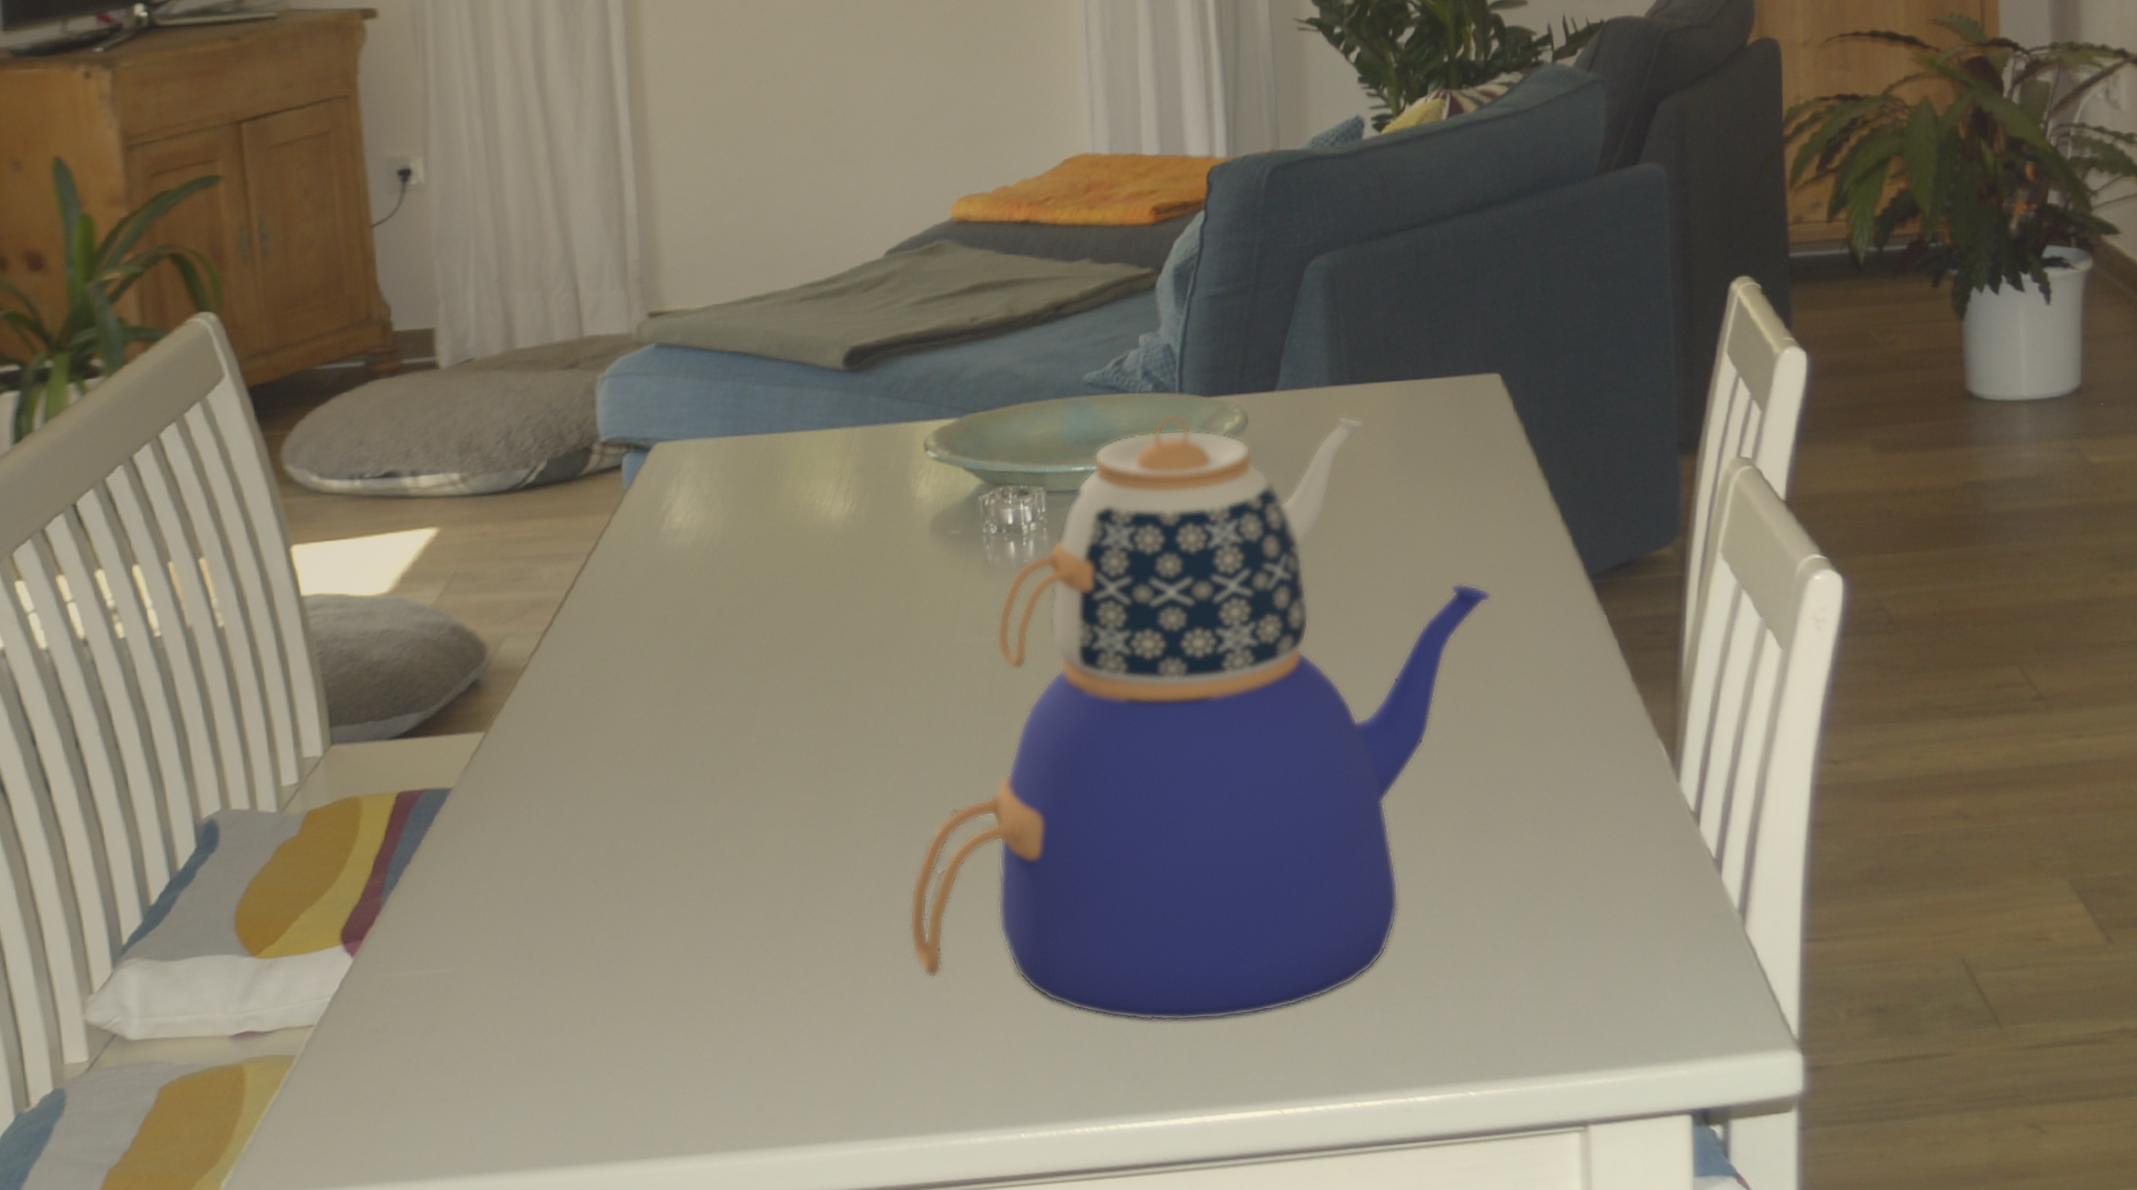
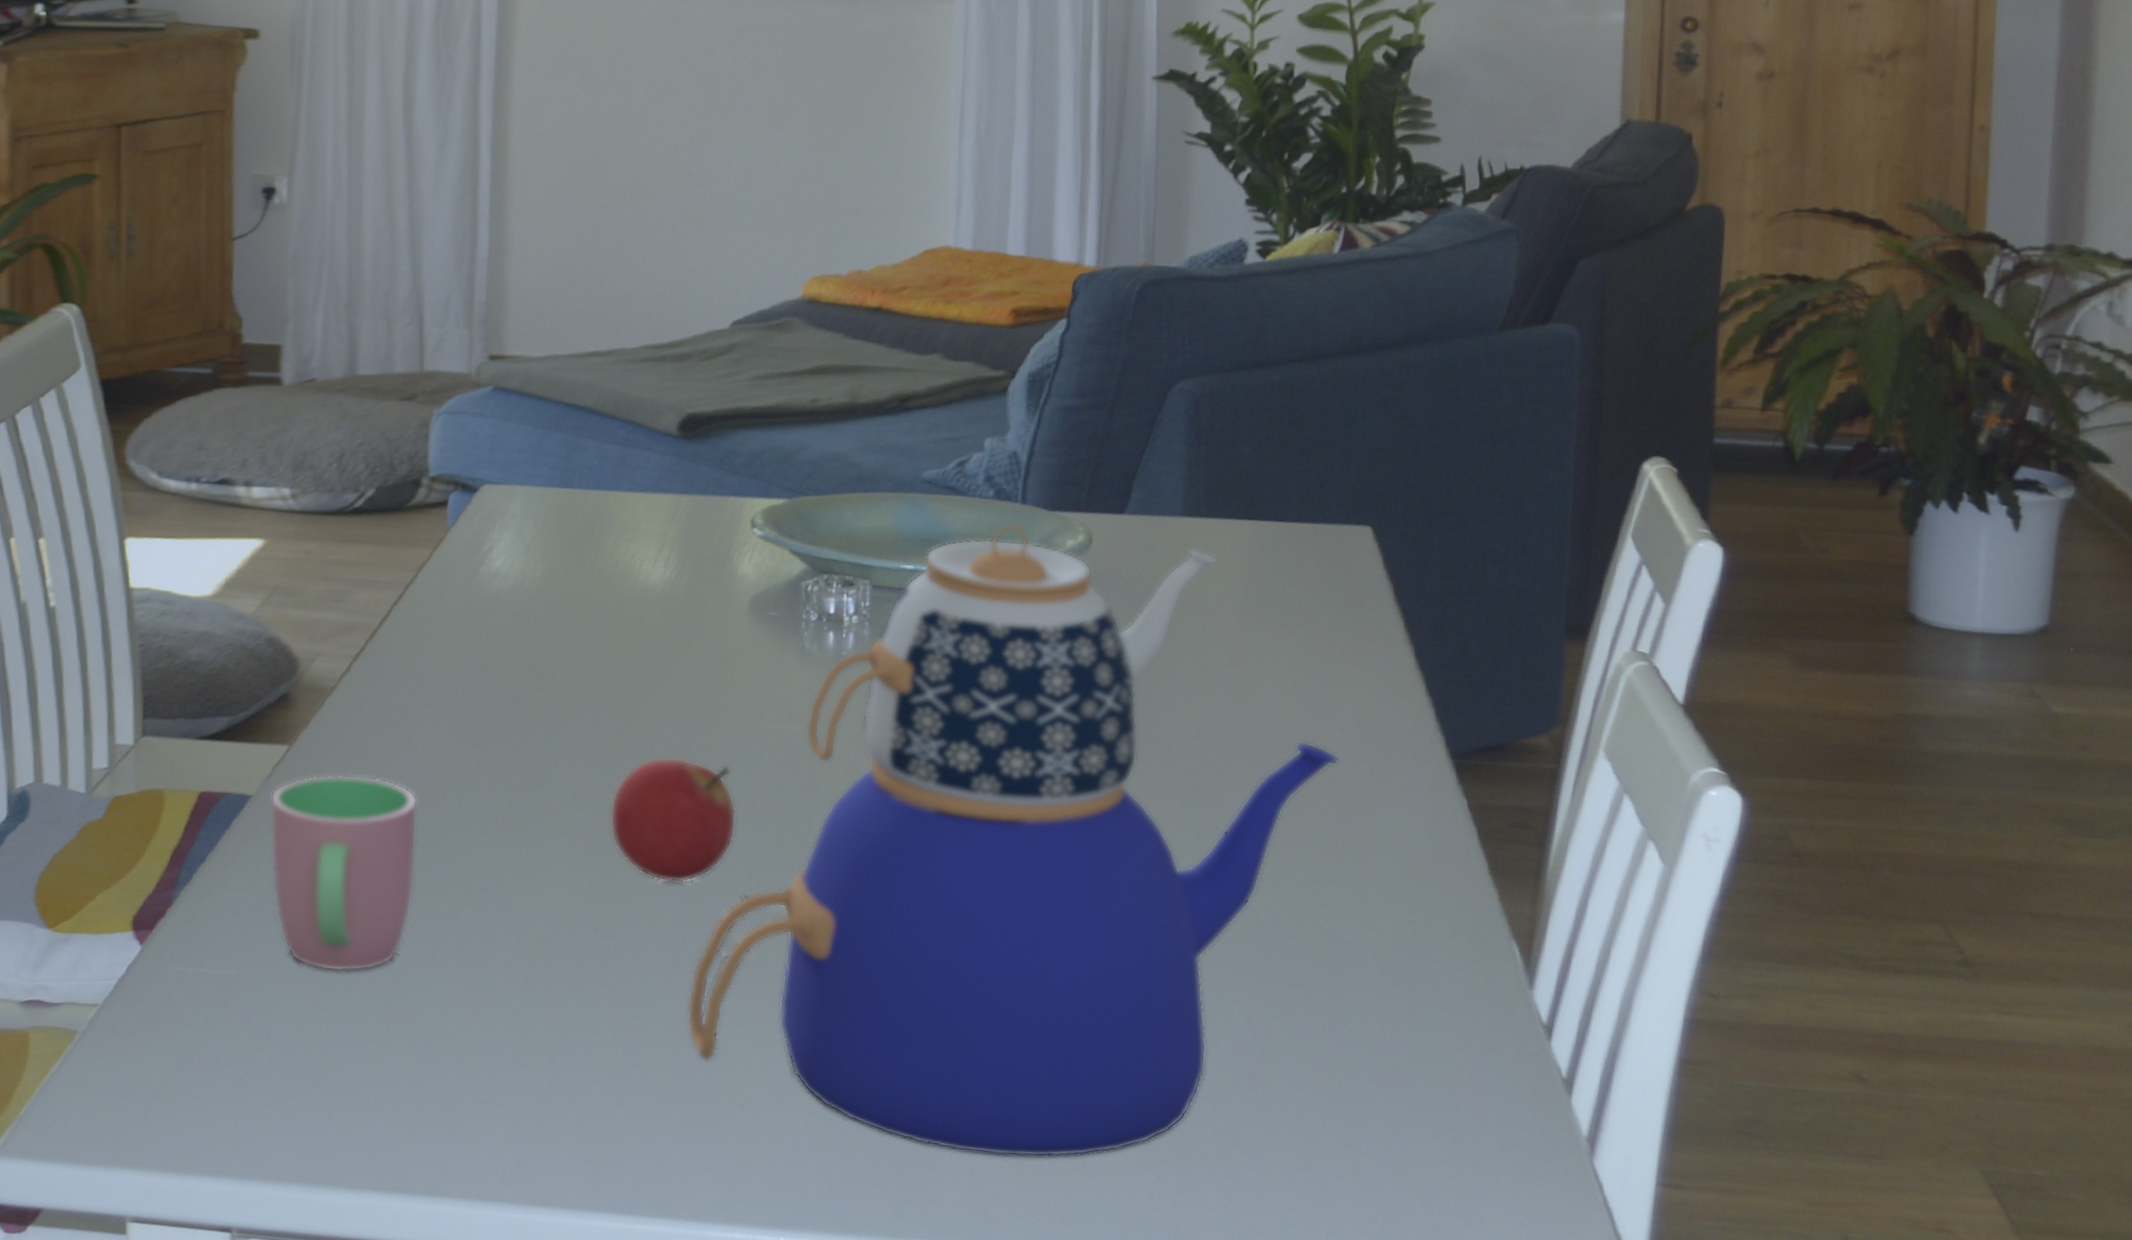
cup: none [471,750,627,952] -> present [270,774,418,972]
fruit: none [815,686,939,810] -> present [609,757,737,884]

